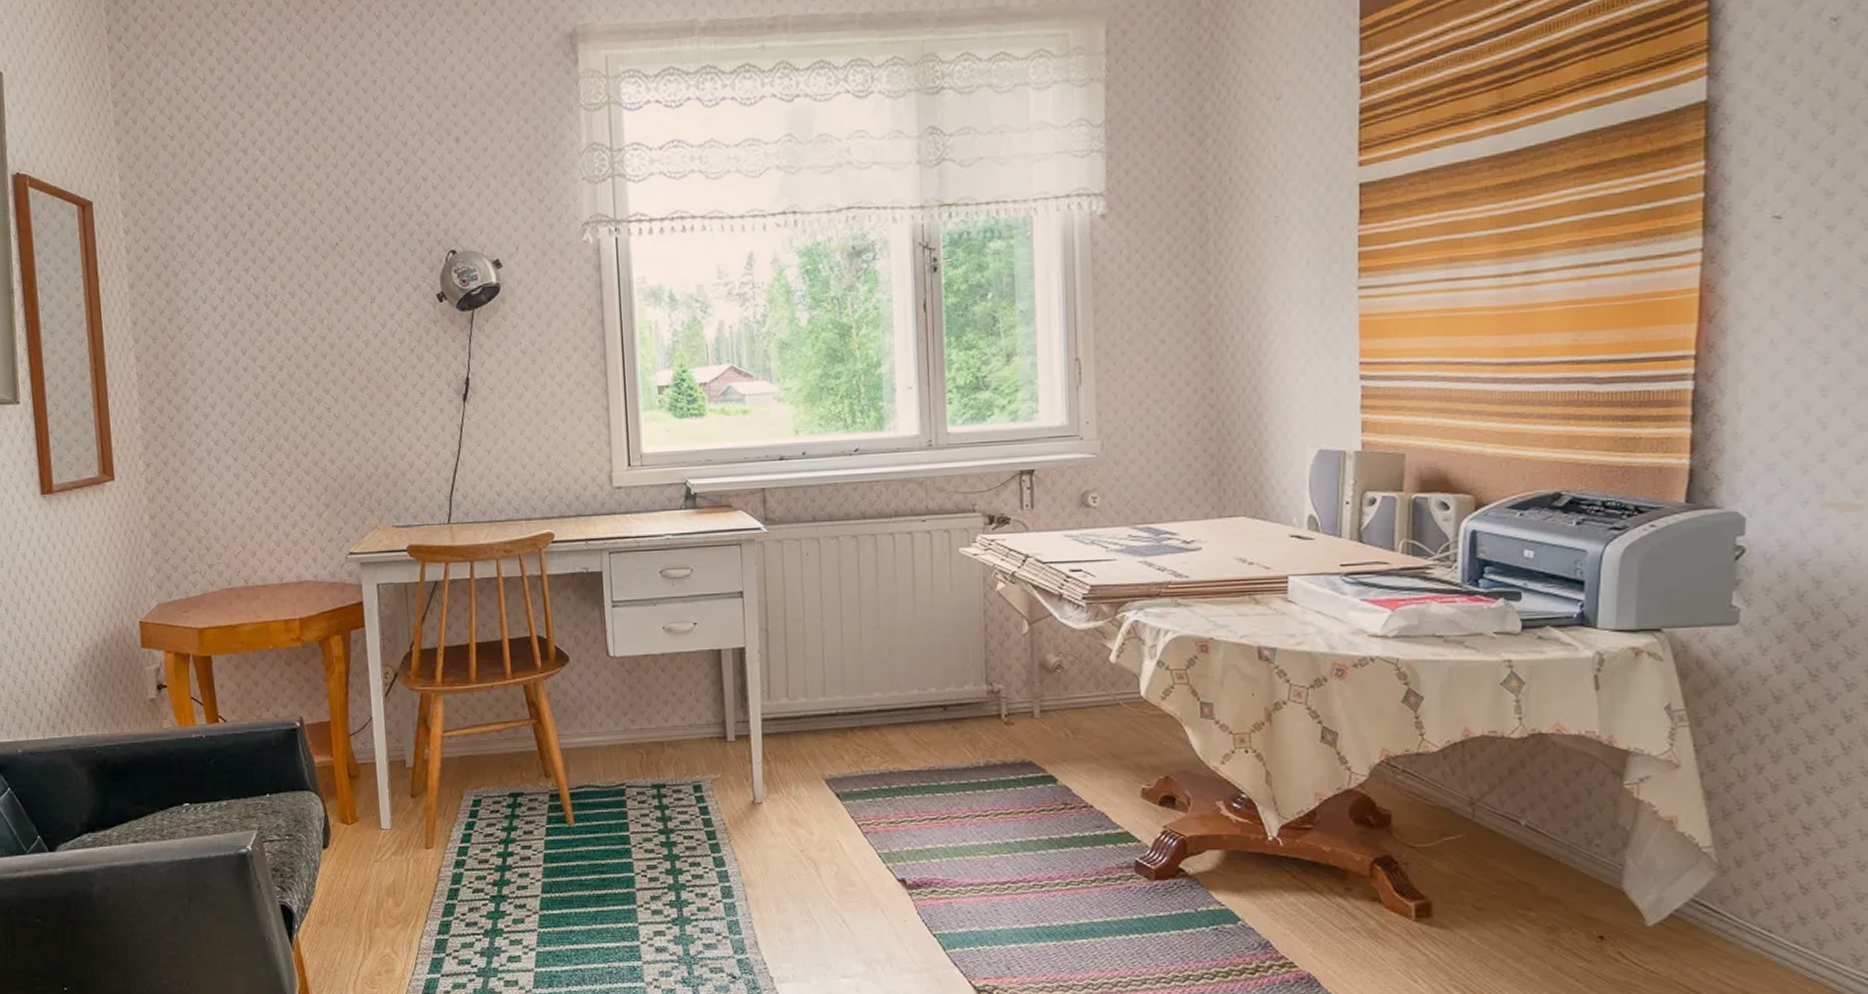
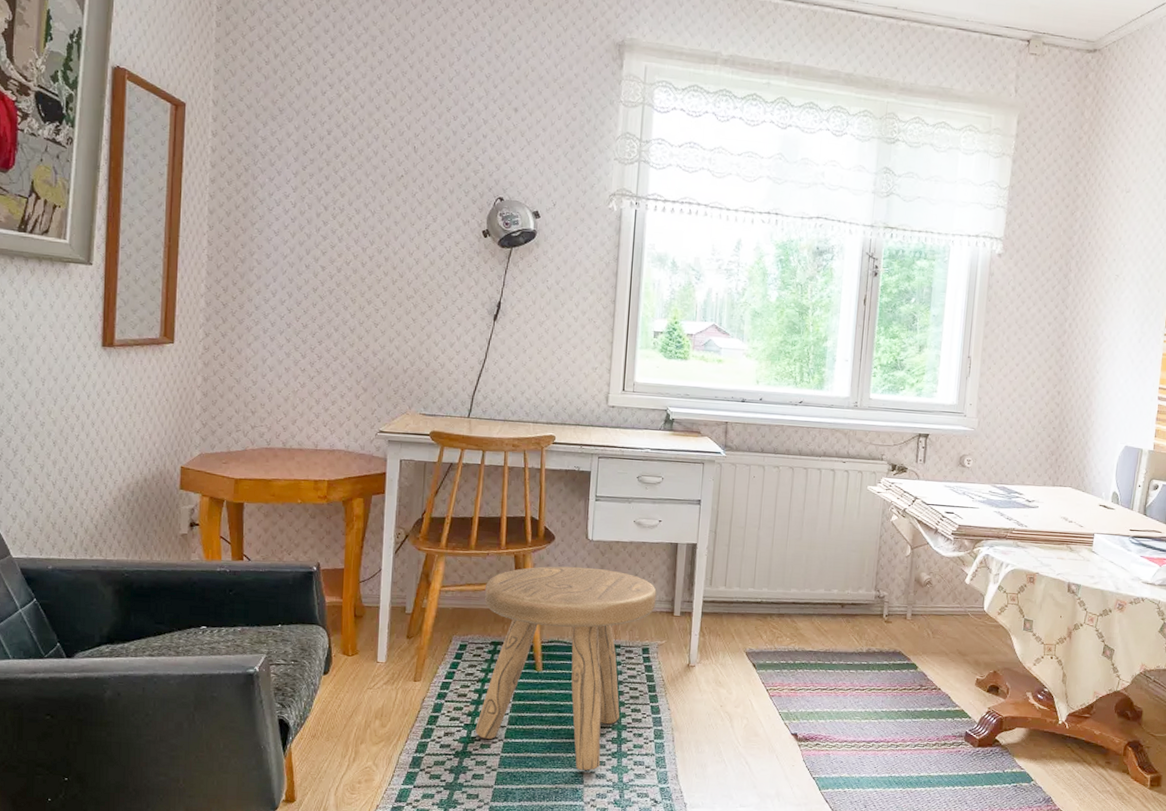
stool: none [494,691,703,943] -> present [475,566,657,771]

